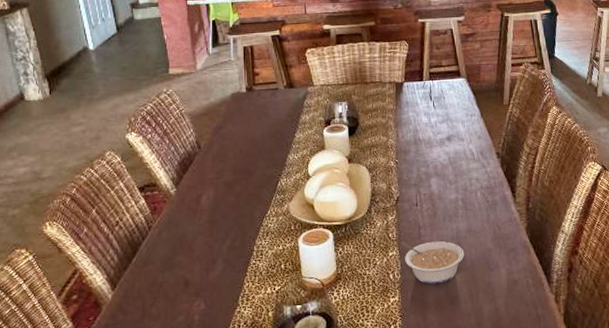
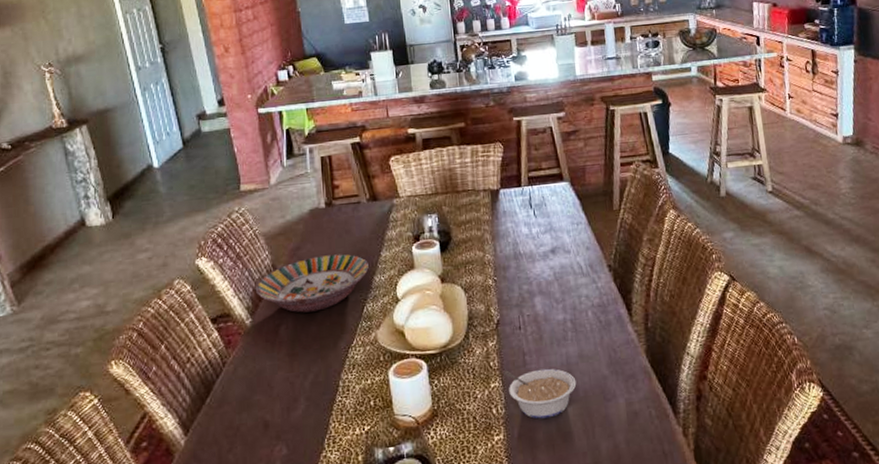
serving bowl: none [180,134,284,185] -> present [255,254,369,313]

